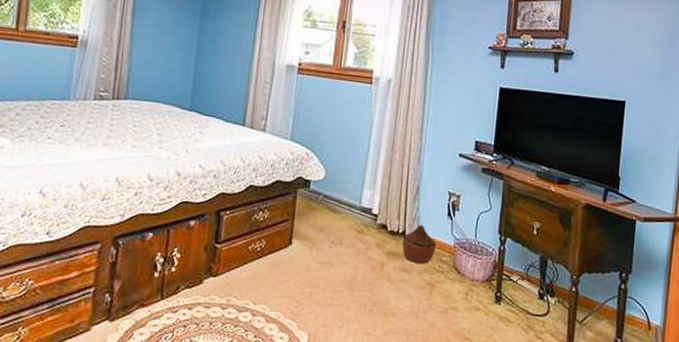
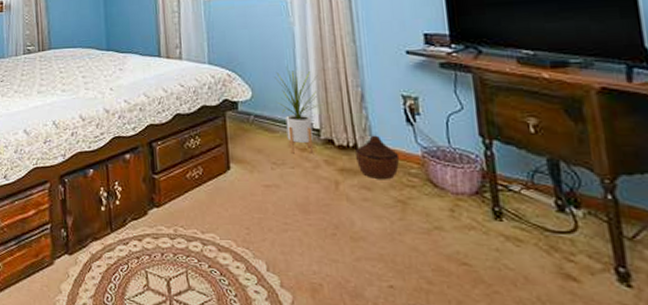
house plant: none [346,152,385,237] -> present [273,65,324,154]

